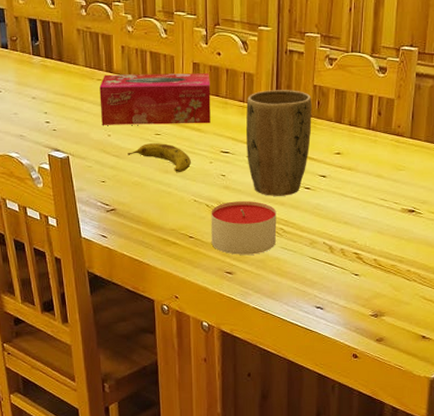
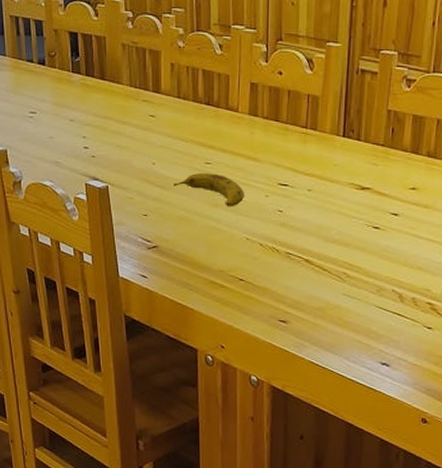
tissue box: present [99,73,211,125] -> none [144,95,269,152]
candle: present [211,201,277,255] -> none [264,240,340,301]
plant pot: present [246,90,312,196] -> none [308,115,385,236]

